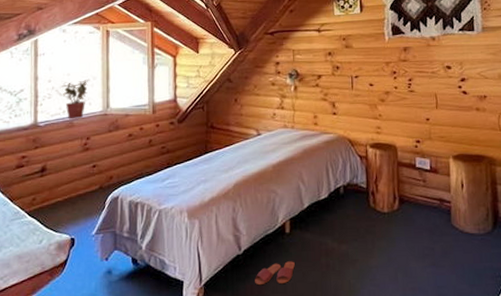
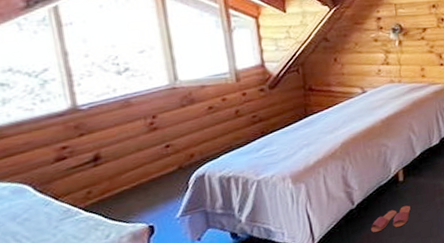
potted plant: present [62,80,88,120] -> none [107,51,145,98]

